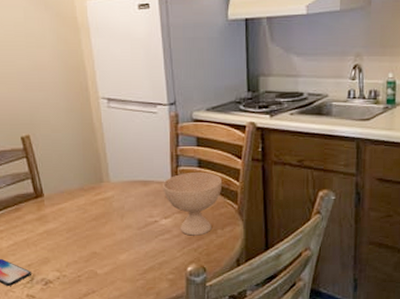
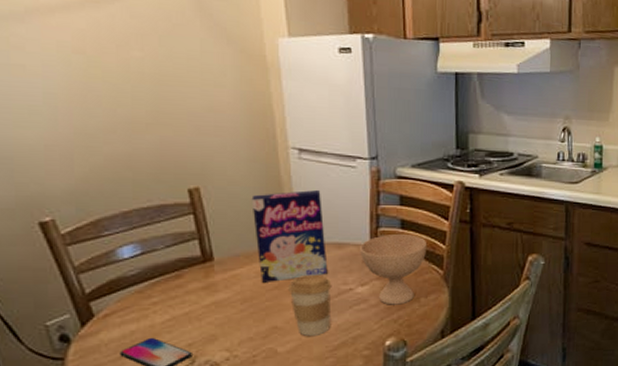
cereal box: none [71,135,136,215] -> present [251,190,328,282]
coffee cup: none [104,208,140,261] -> present [288,274,332,336]

